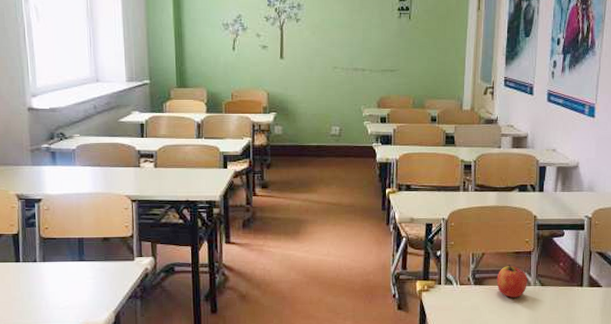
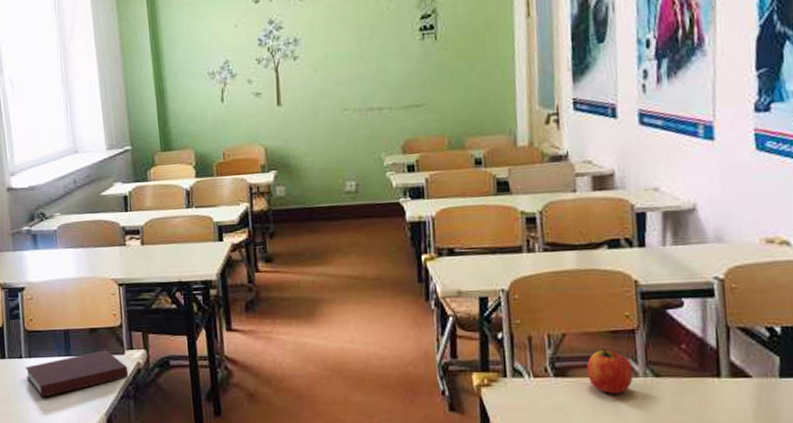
notebook: none [39,256,137,297] -> present [25,350,129,398]

